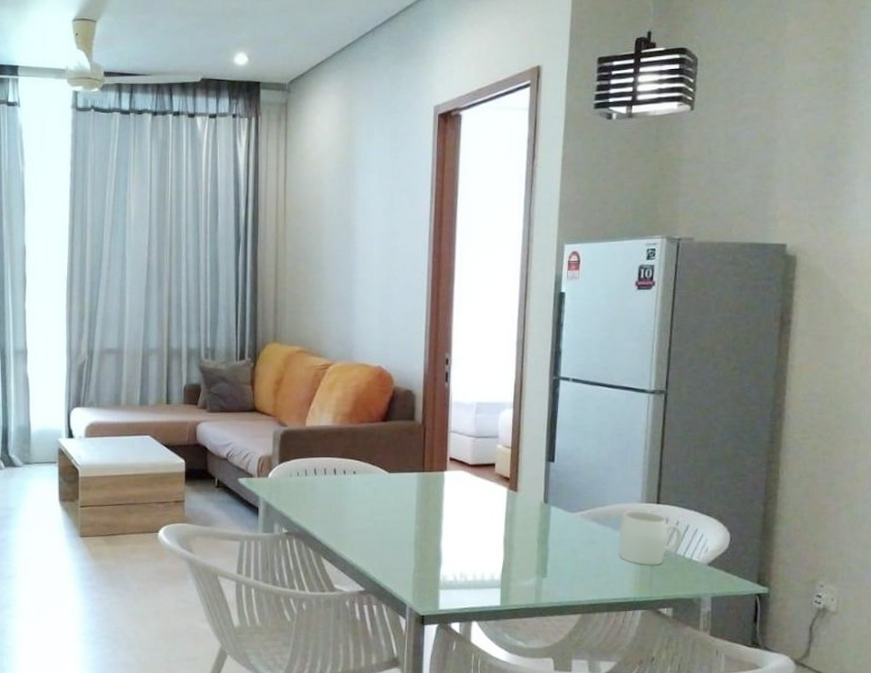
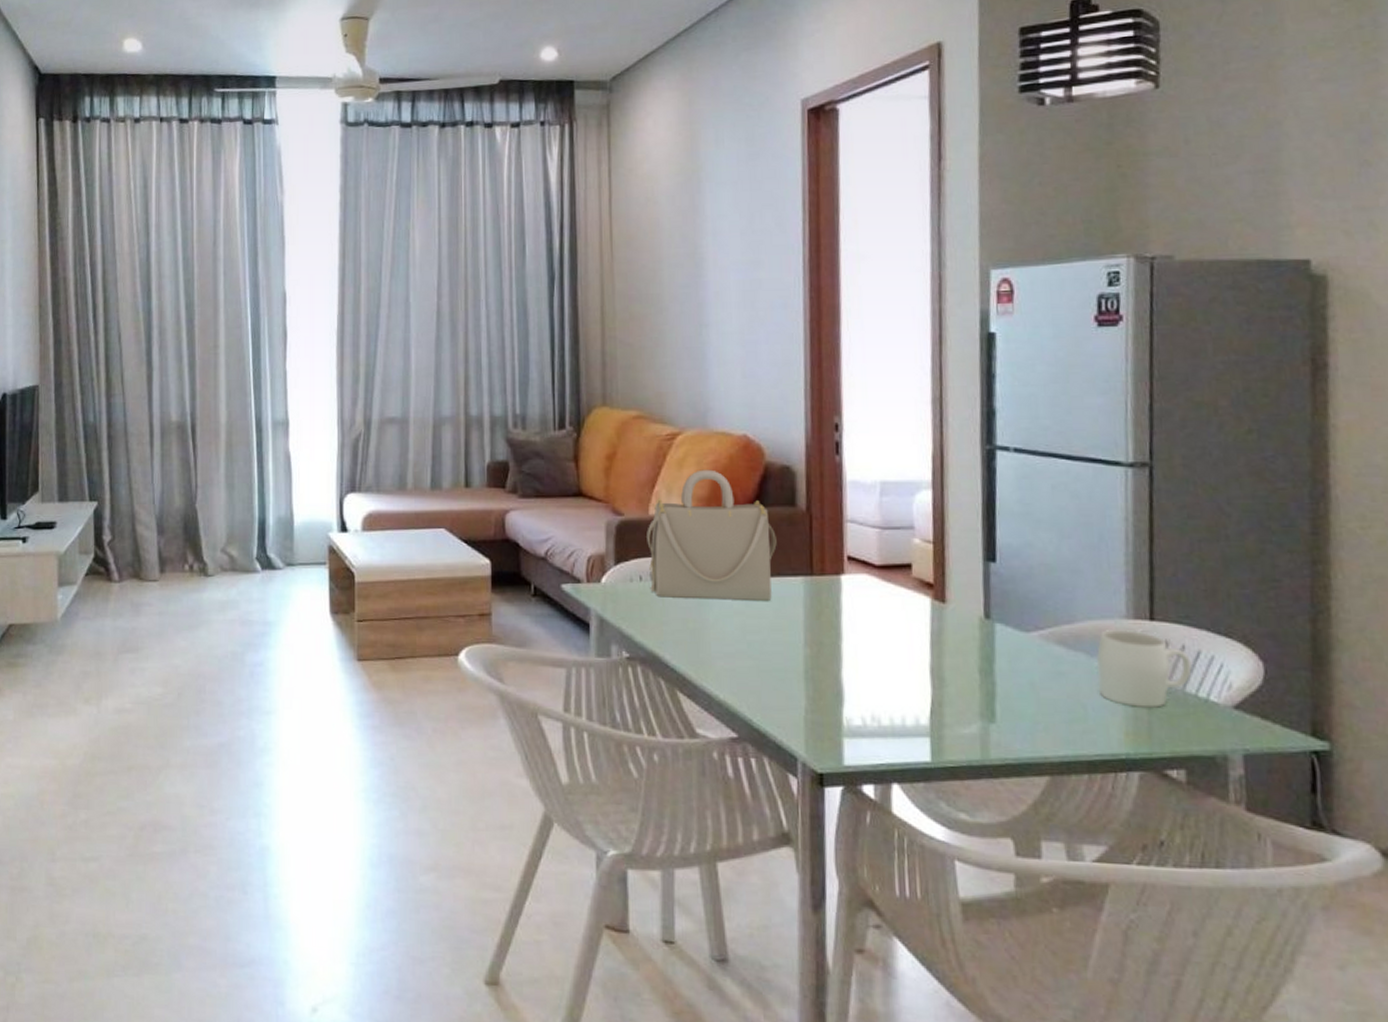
handbag: none [304,392,399,490] -> present [647,469,777,600]

